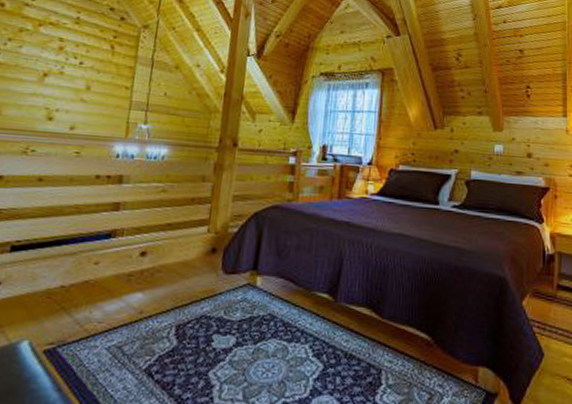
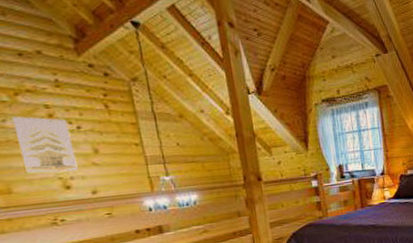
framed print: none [20,44,73,104] -> present [12,116,78,173]

